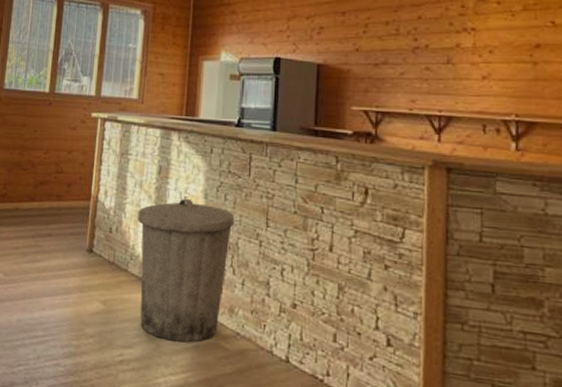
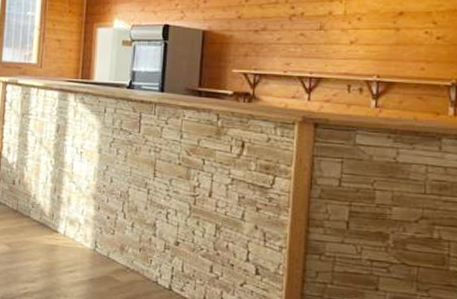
trash can: present [138,198,235,343] -> none [38,153,126,277]

